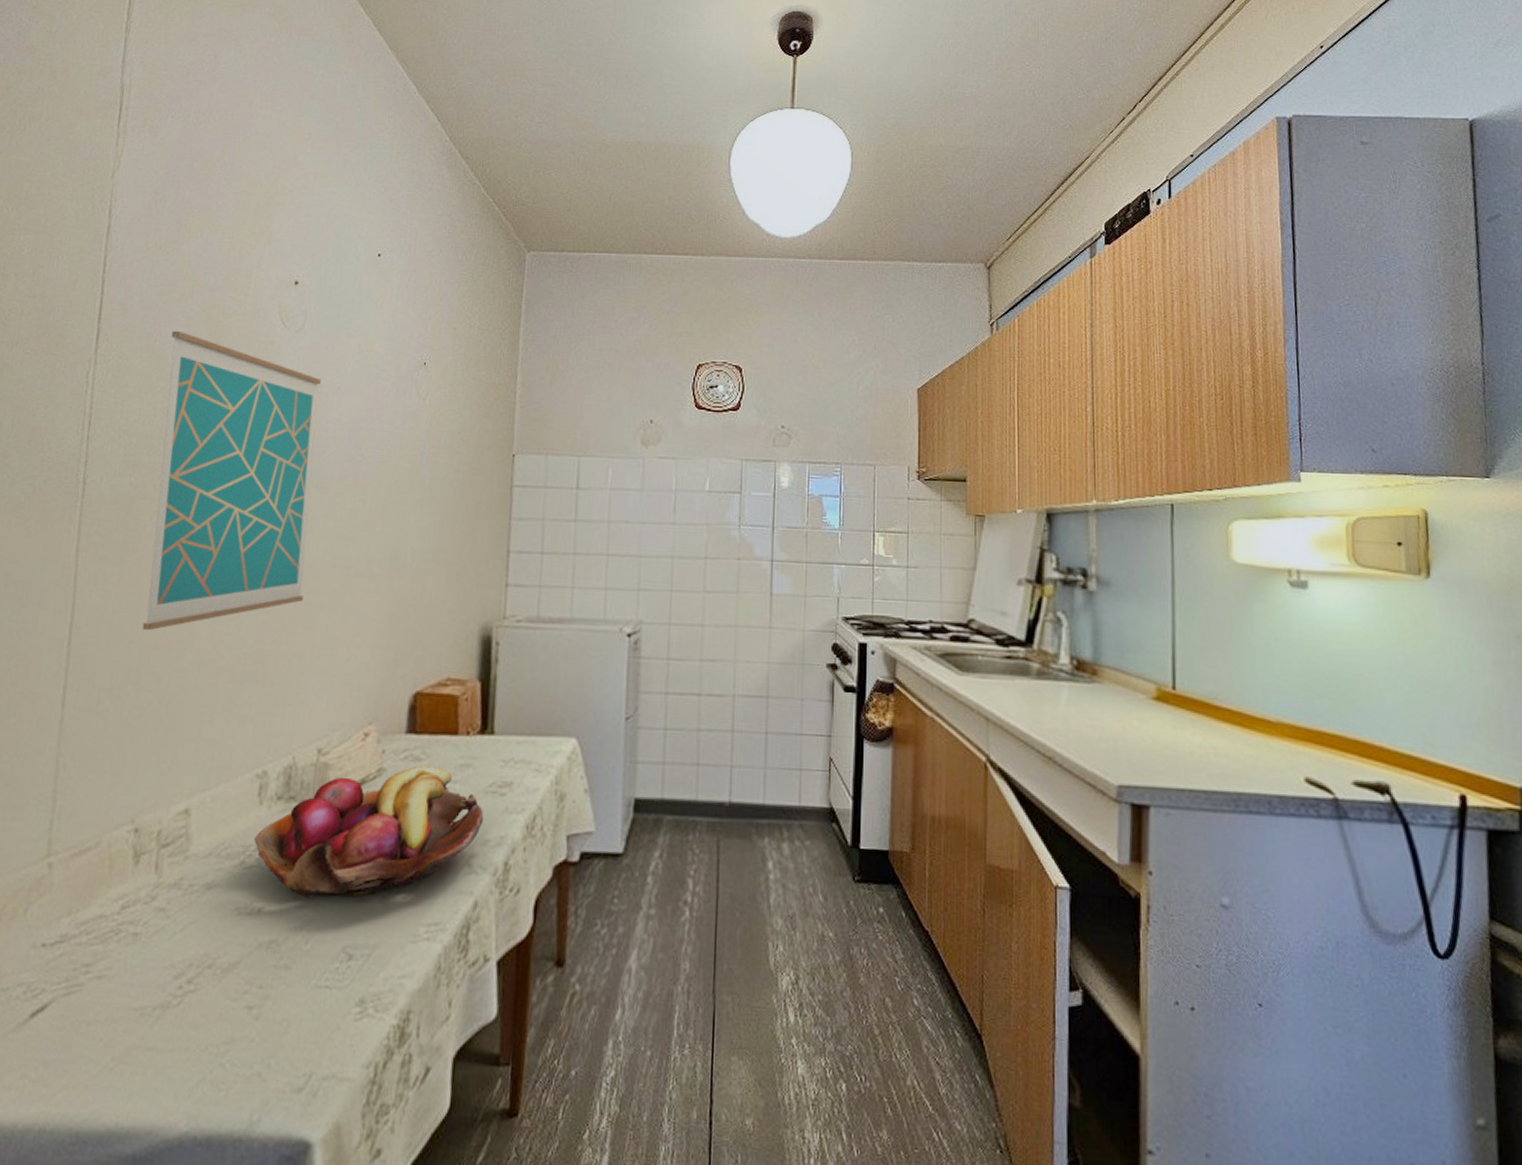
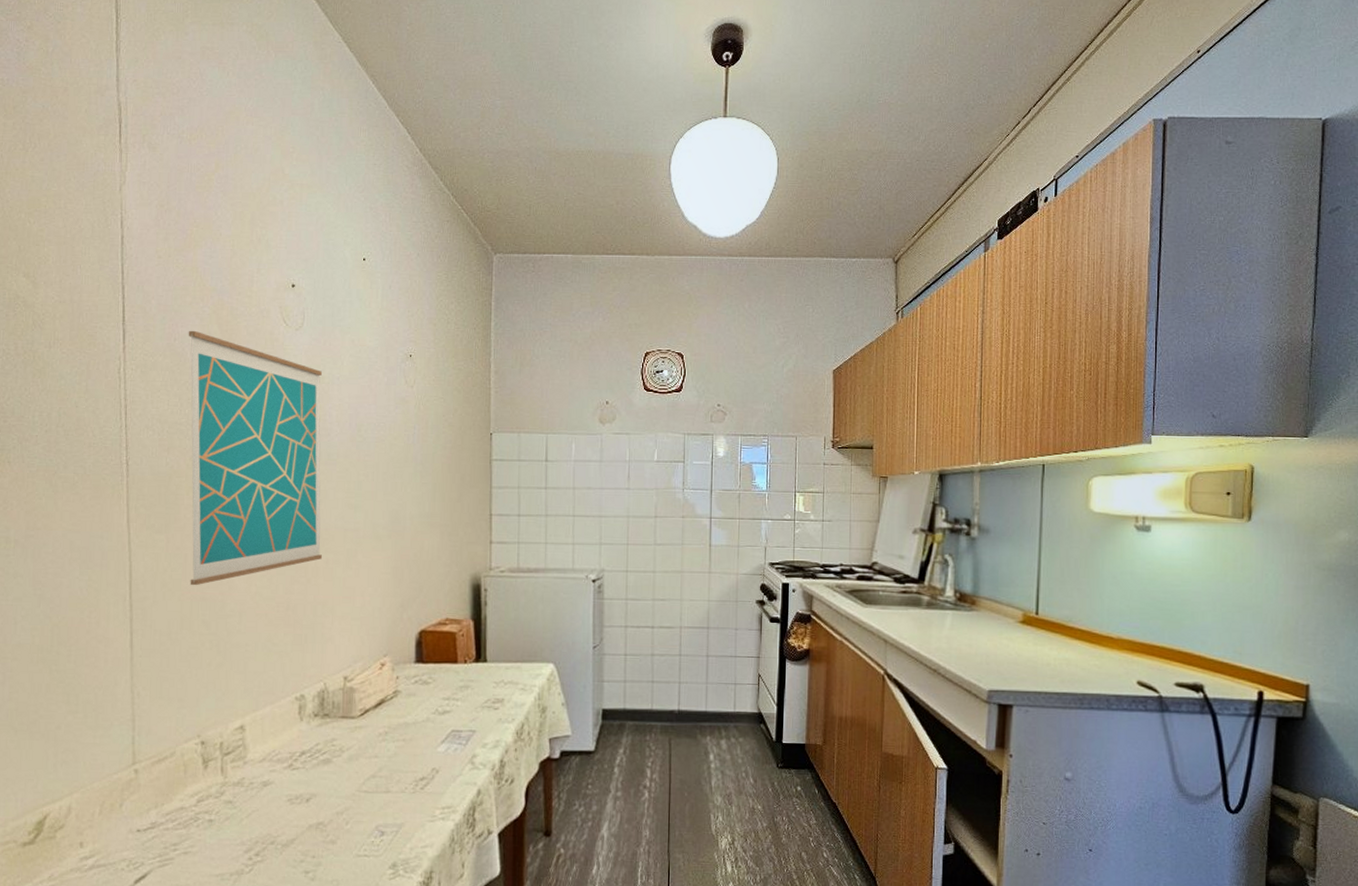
fruit basket: present [254,765,484,897] -> none [299,688,482,790]

